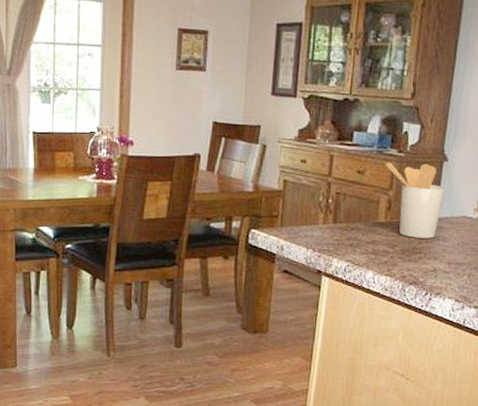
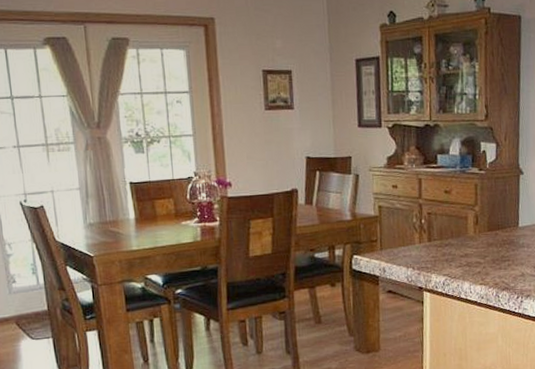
utensil holder: present [385,162,445,239] -> none [468,178,524,248]

